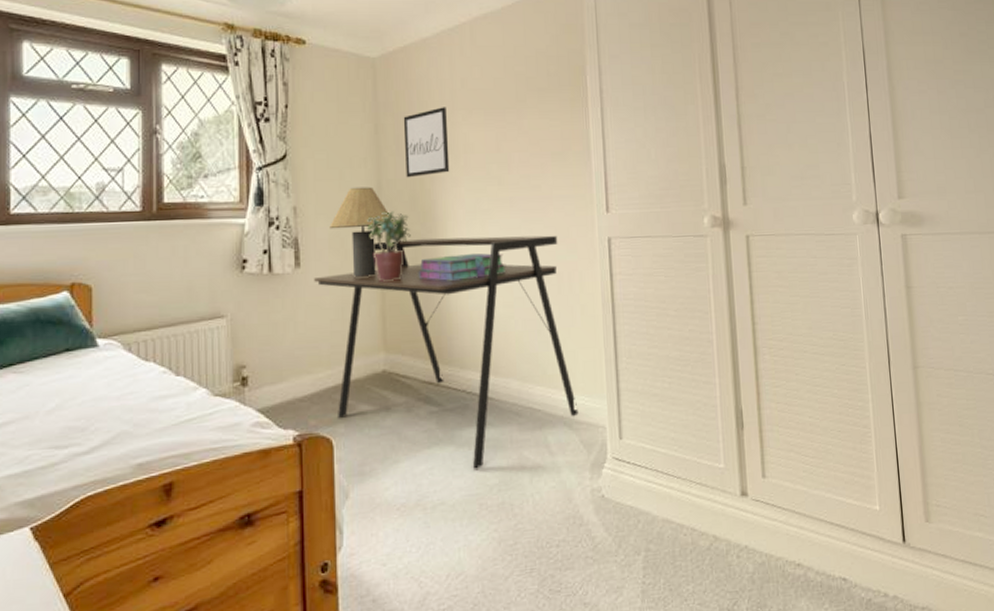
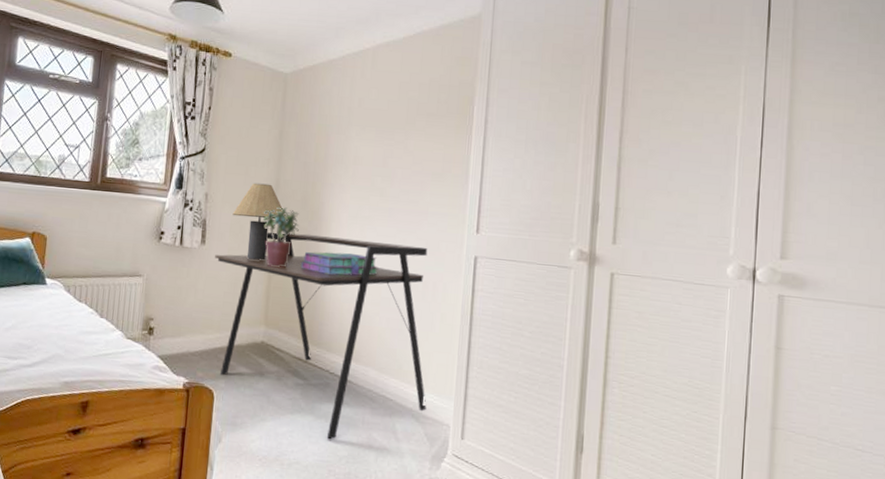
wall art: present [403,107,450,178] -> none [301,121,343,181]

